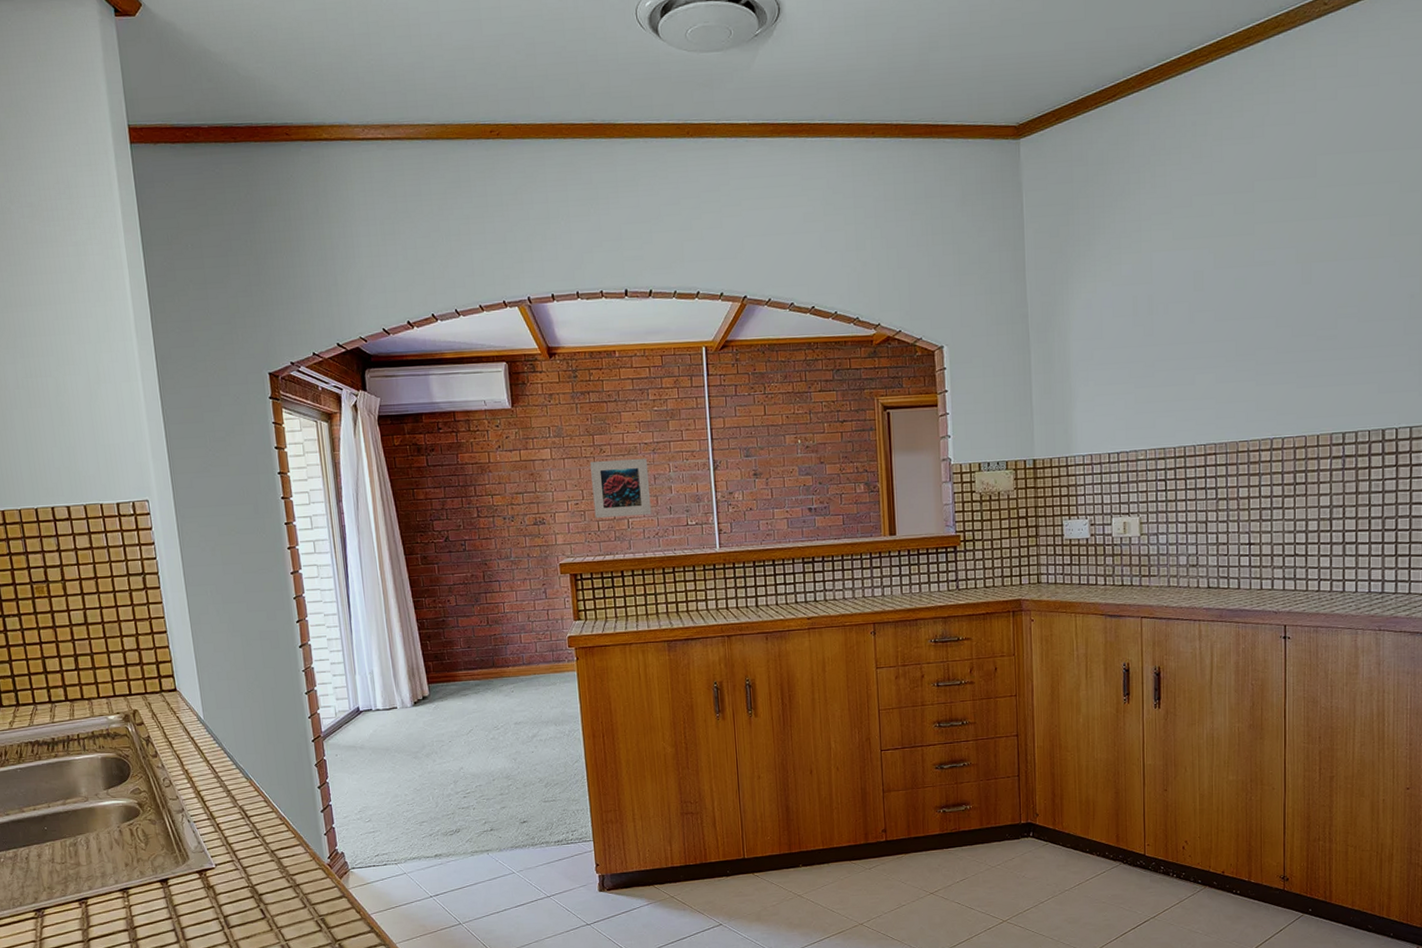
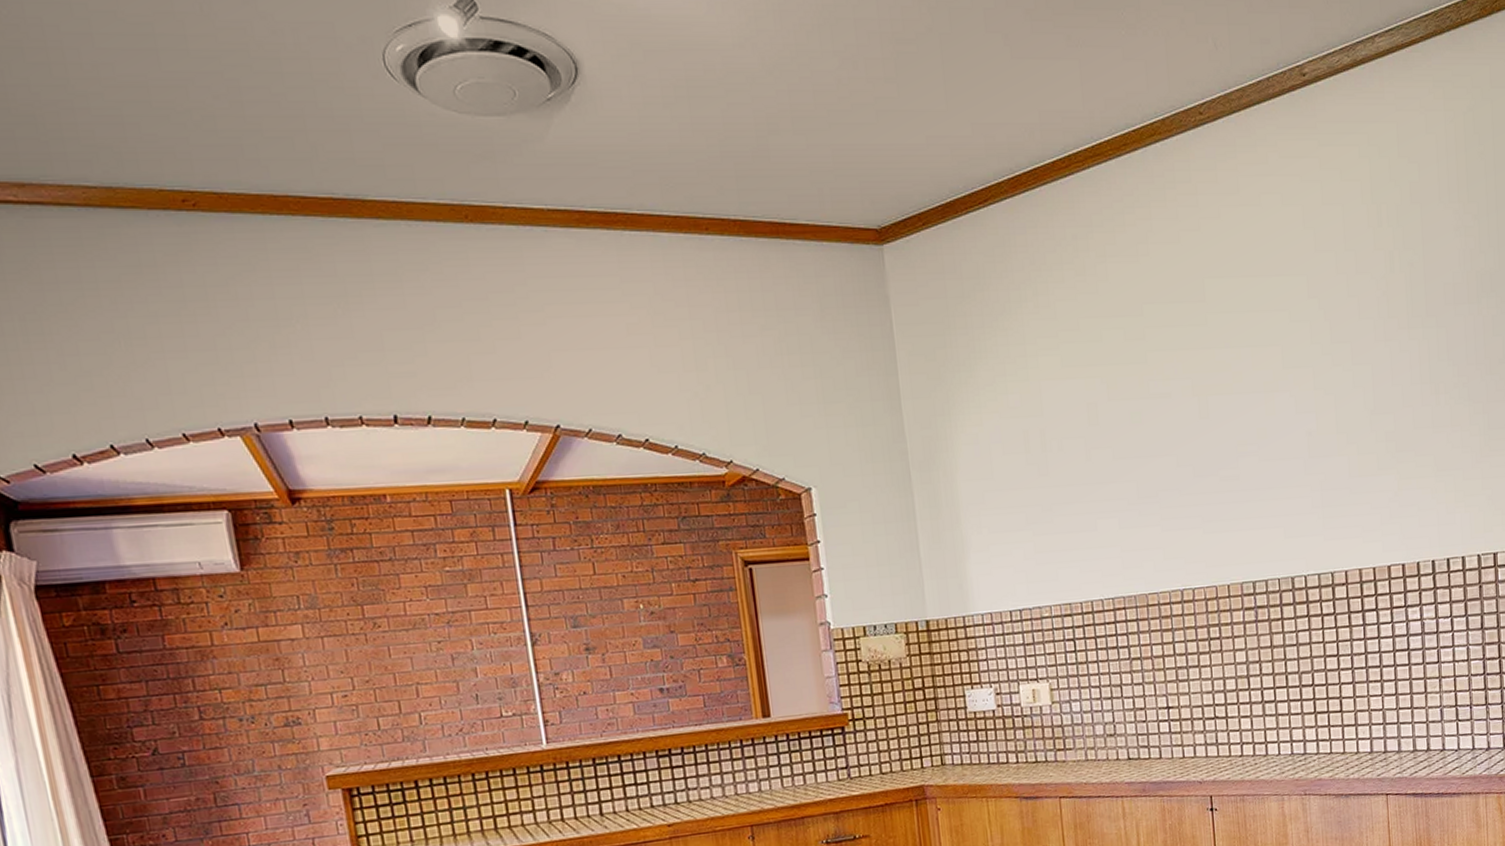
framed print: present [590,458,652,518] -> none [360,632,452,714]

